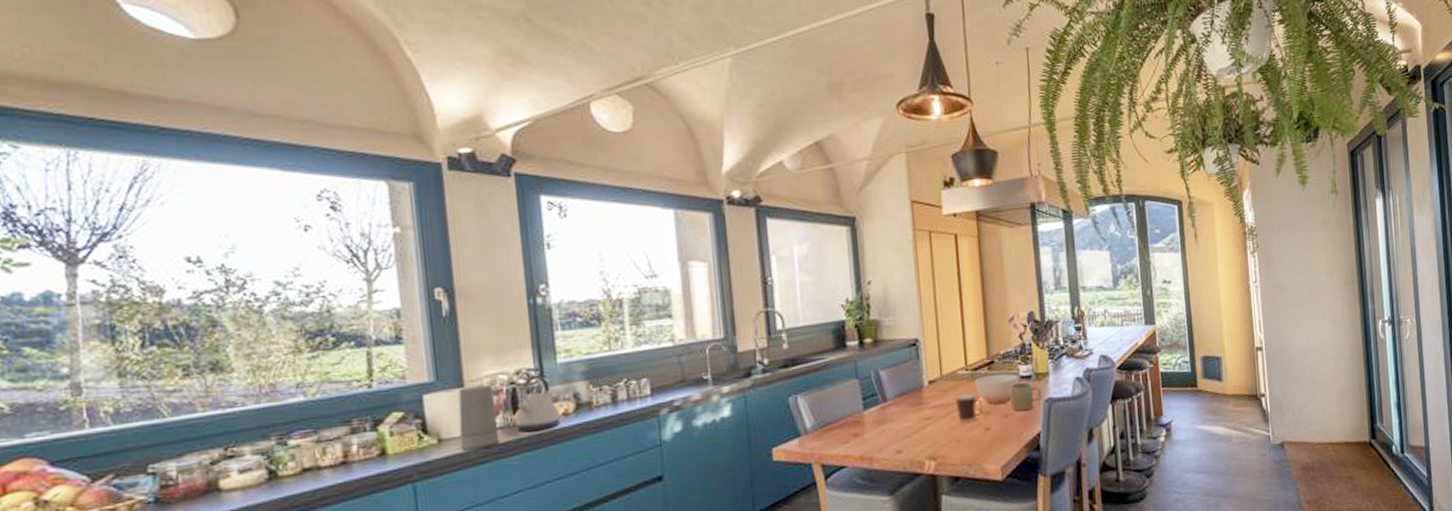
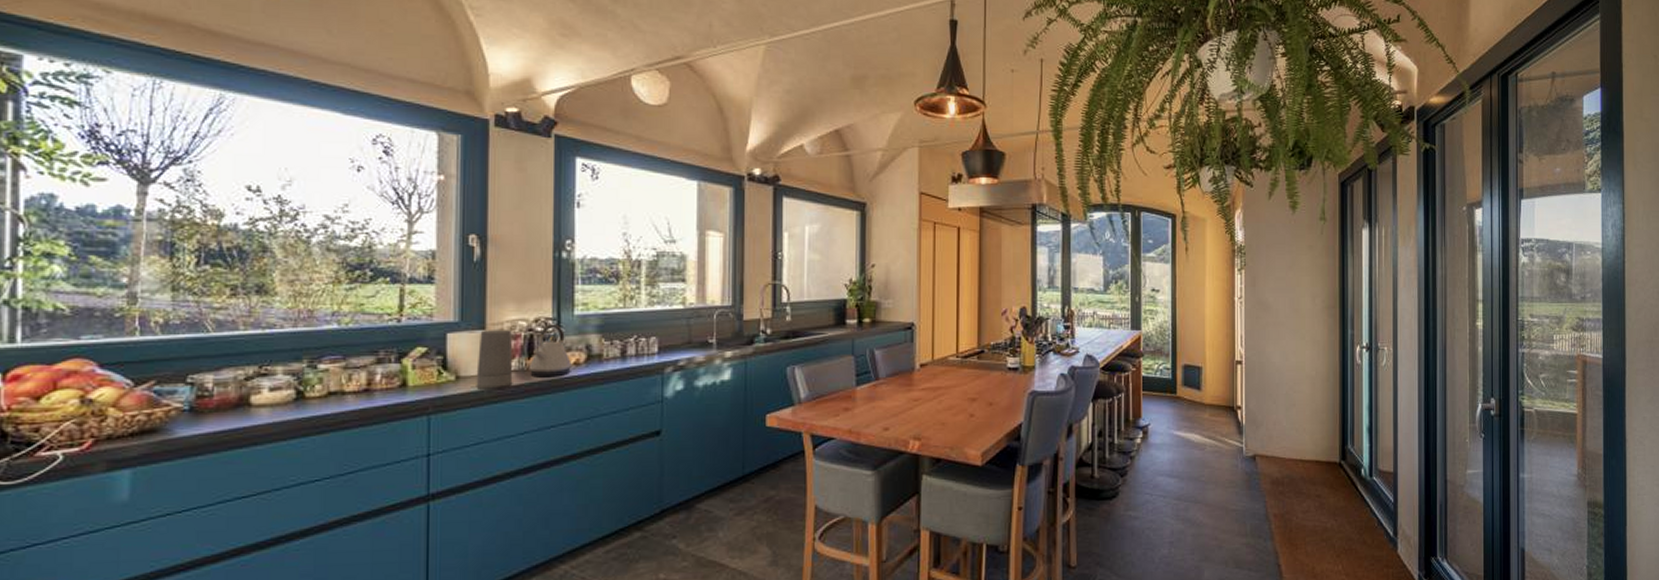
mug: present [954,394,984,423] -> none [943,381,970,407]
bowl: present [974,373,1020,404] -> none [963,363,1007,392]
mug: present [1010,382,1041,412] -> none [997,373,1026,401]

